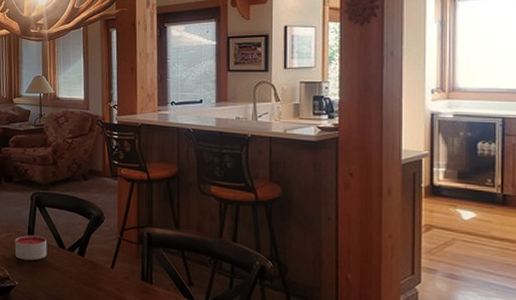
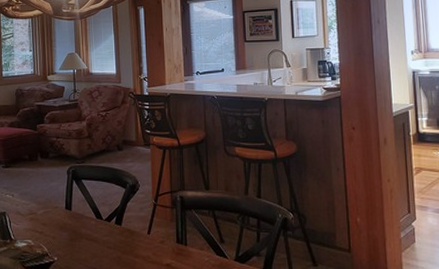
candle: present [14,235,47,261] -> none [52,209,85,235]

